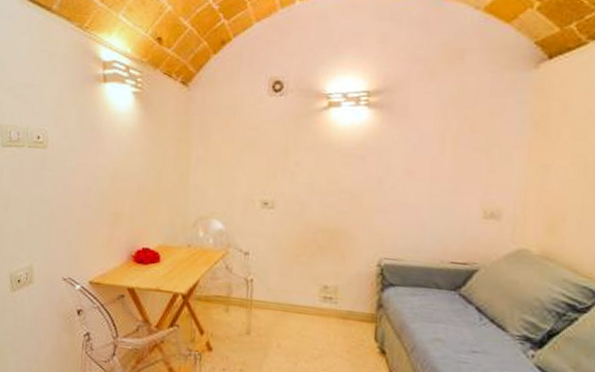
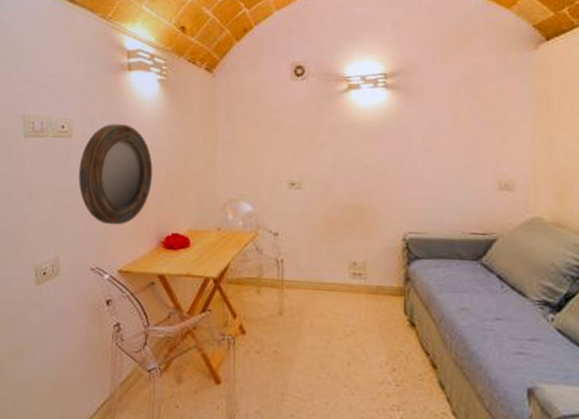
home mirror: none [52,136,126,238] -> present [78,124,153,225]

